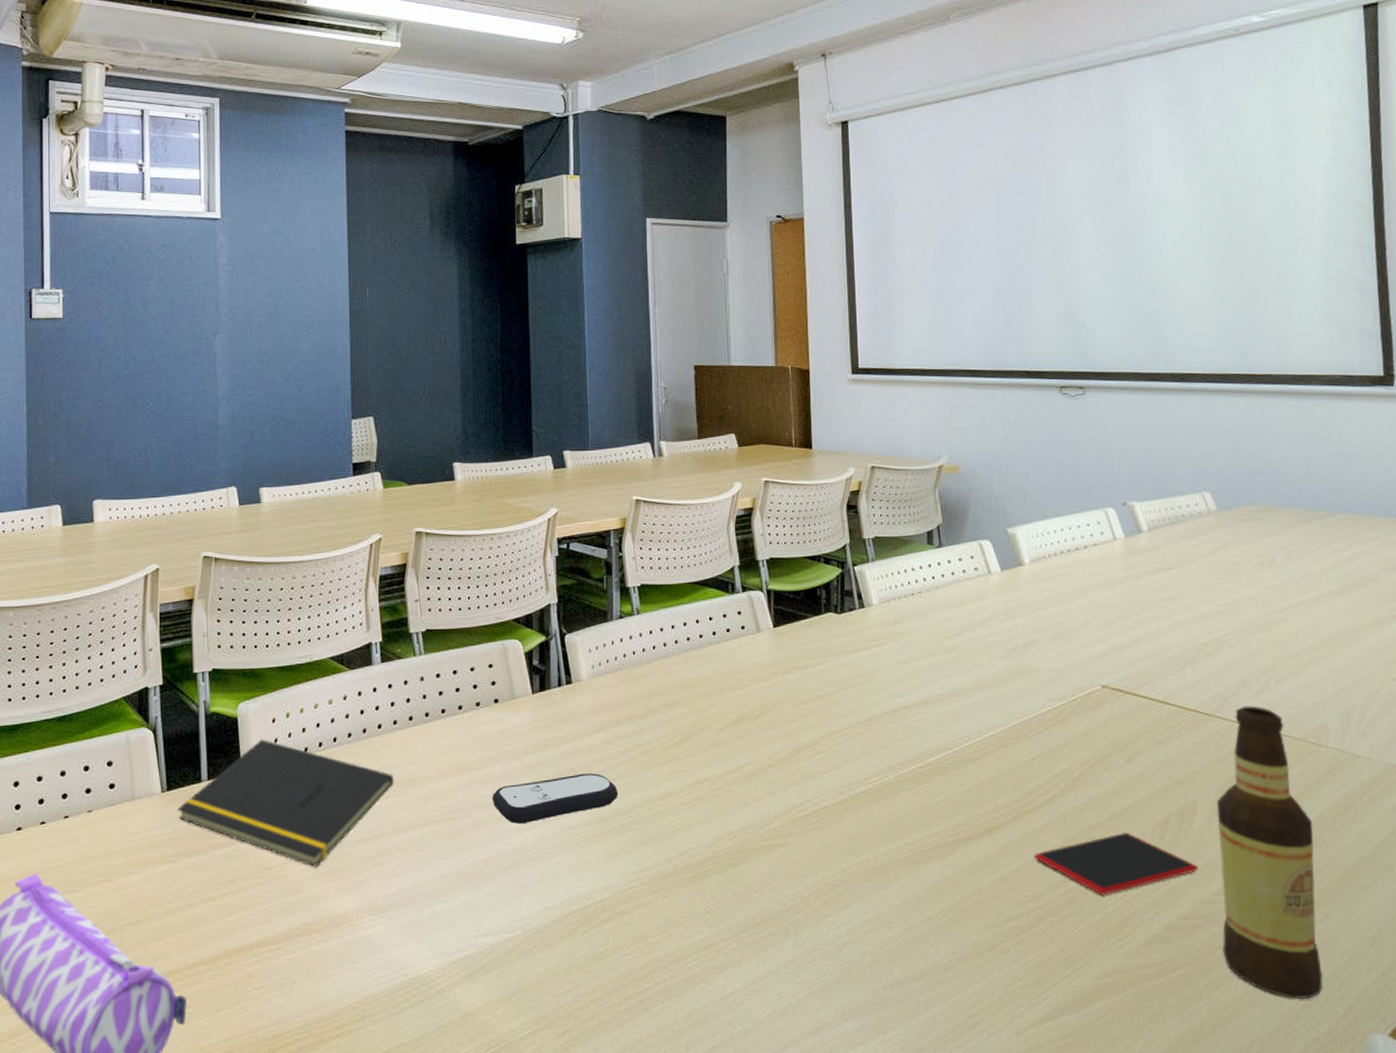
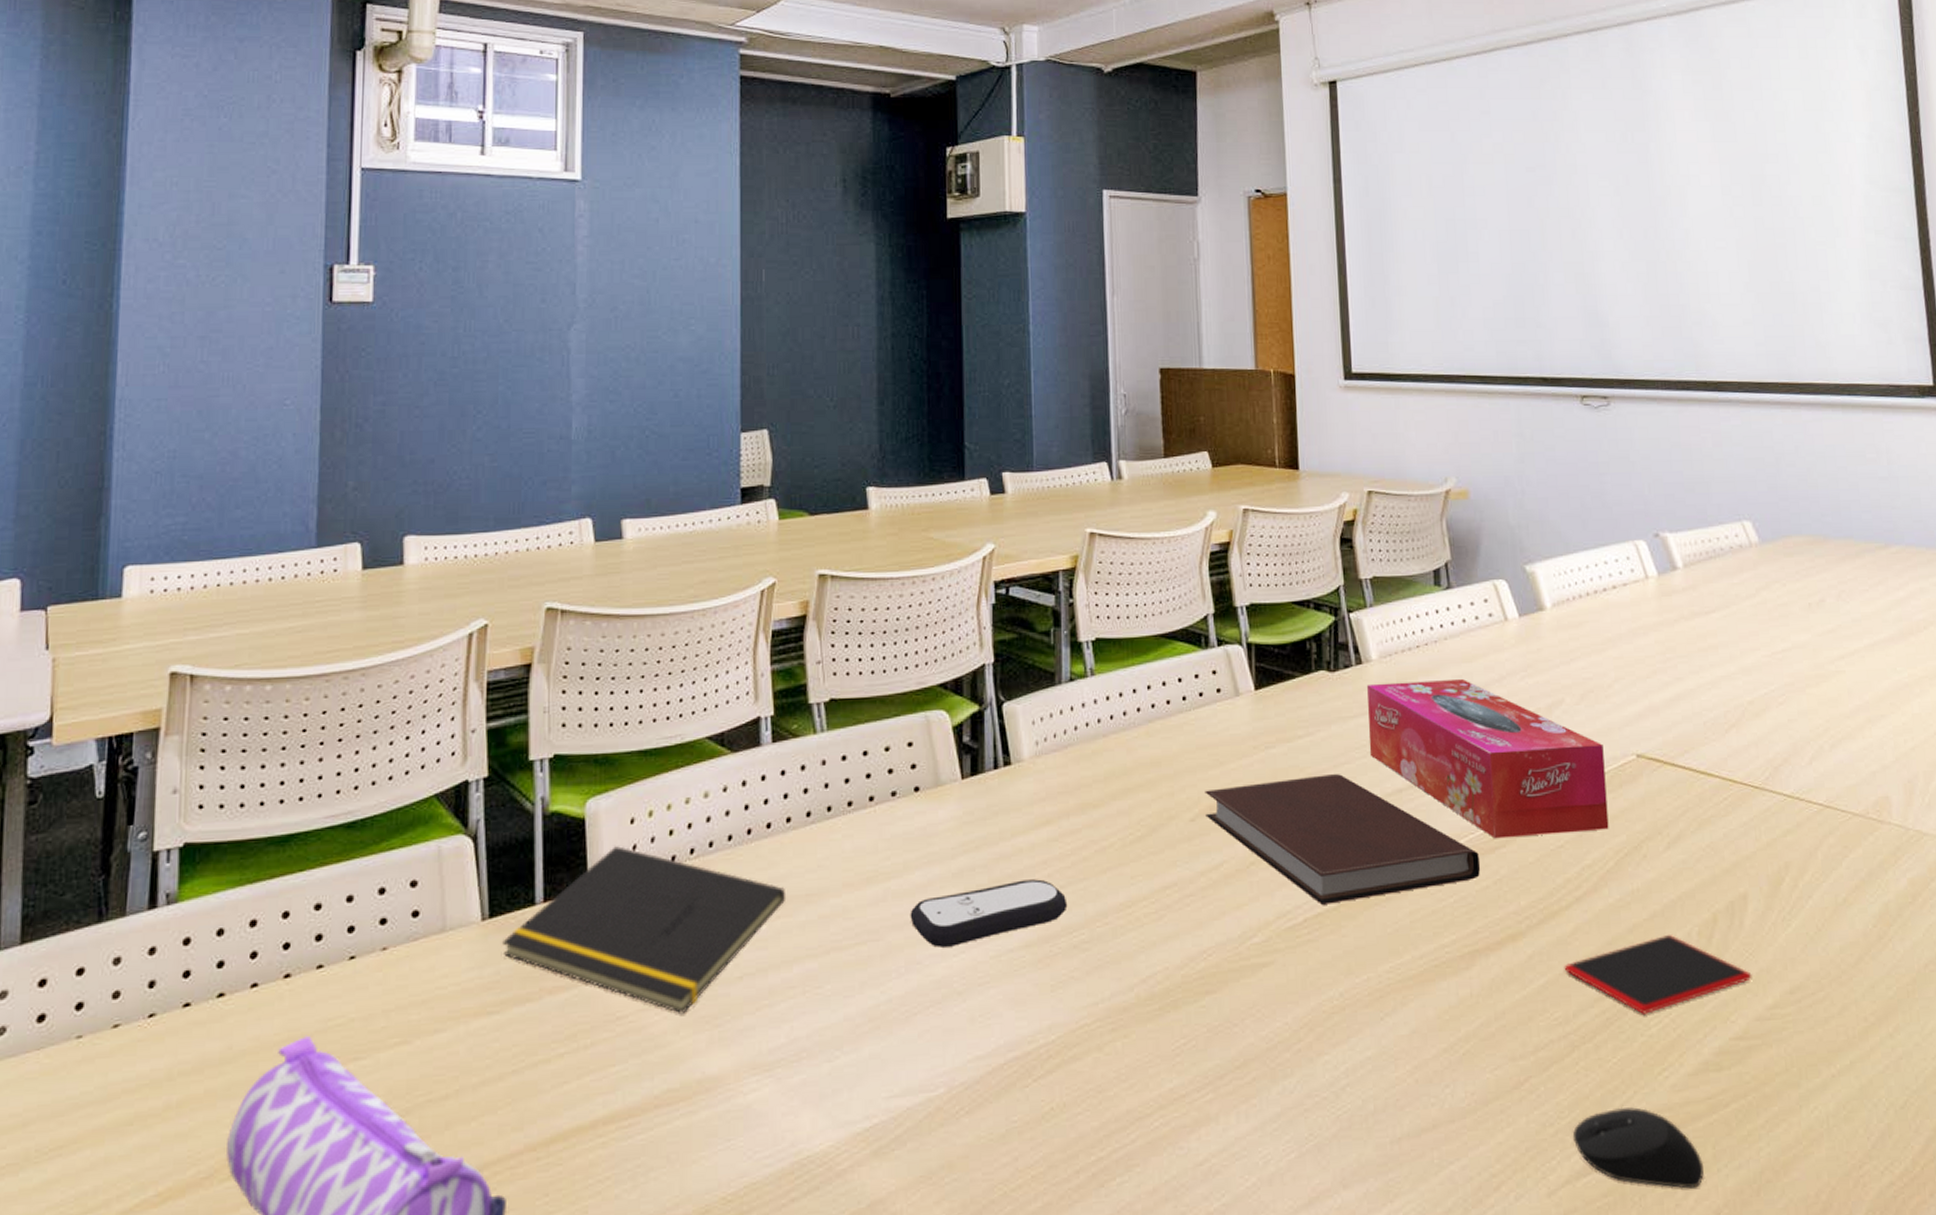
notebook: none [731,696,964,800] -> present [1205,774,1481,905]
tissue box: none [869,622,1076,751] -> present [1367,679,1609,839]
computer mouse: none [1038,968,1151,1035] -> present [1572,1107,1704,1189]
bottle: present [1216,706,1324,1000] -> none [1769,775,1896,1135]

